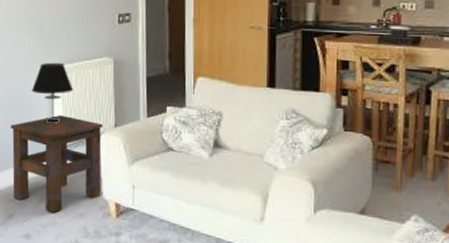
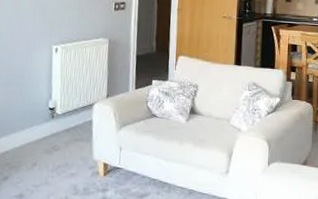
side table: present [10,115,103,213] -> none [9,87,97,174]
table lamp: present [31,62,74,124] -> none [32,41,72,95]

